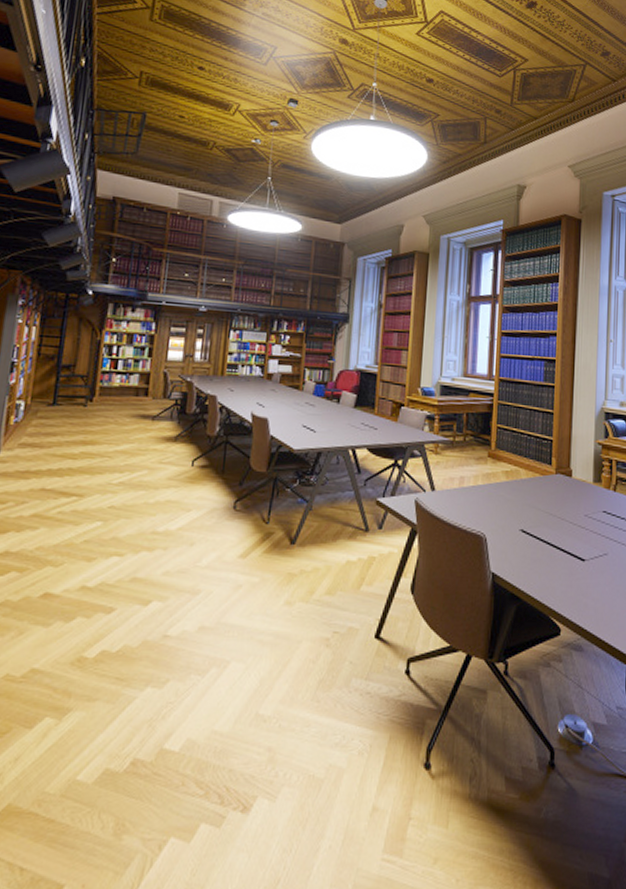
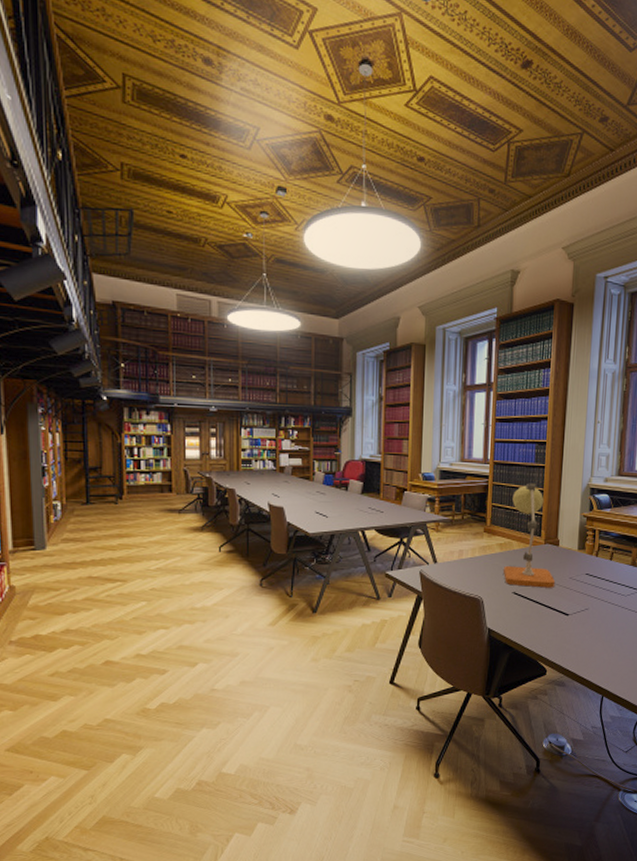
desk lamp: none [510,403,569,526] -> present [503,483,556,588]

